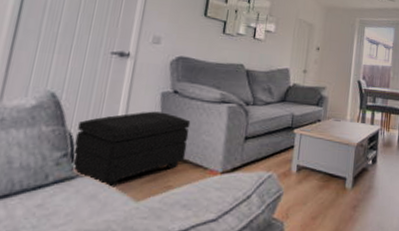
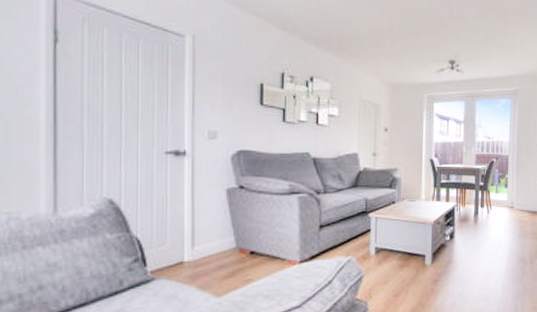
footstool: present [72,111,191,189] -> none [144,208,262,288]

